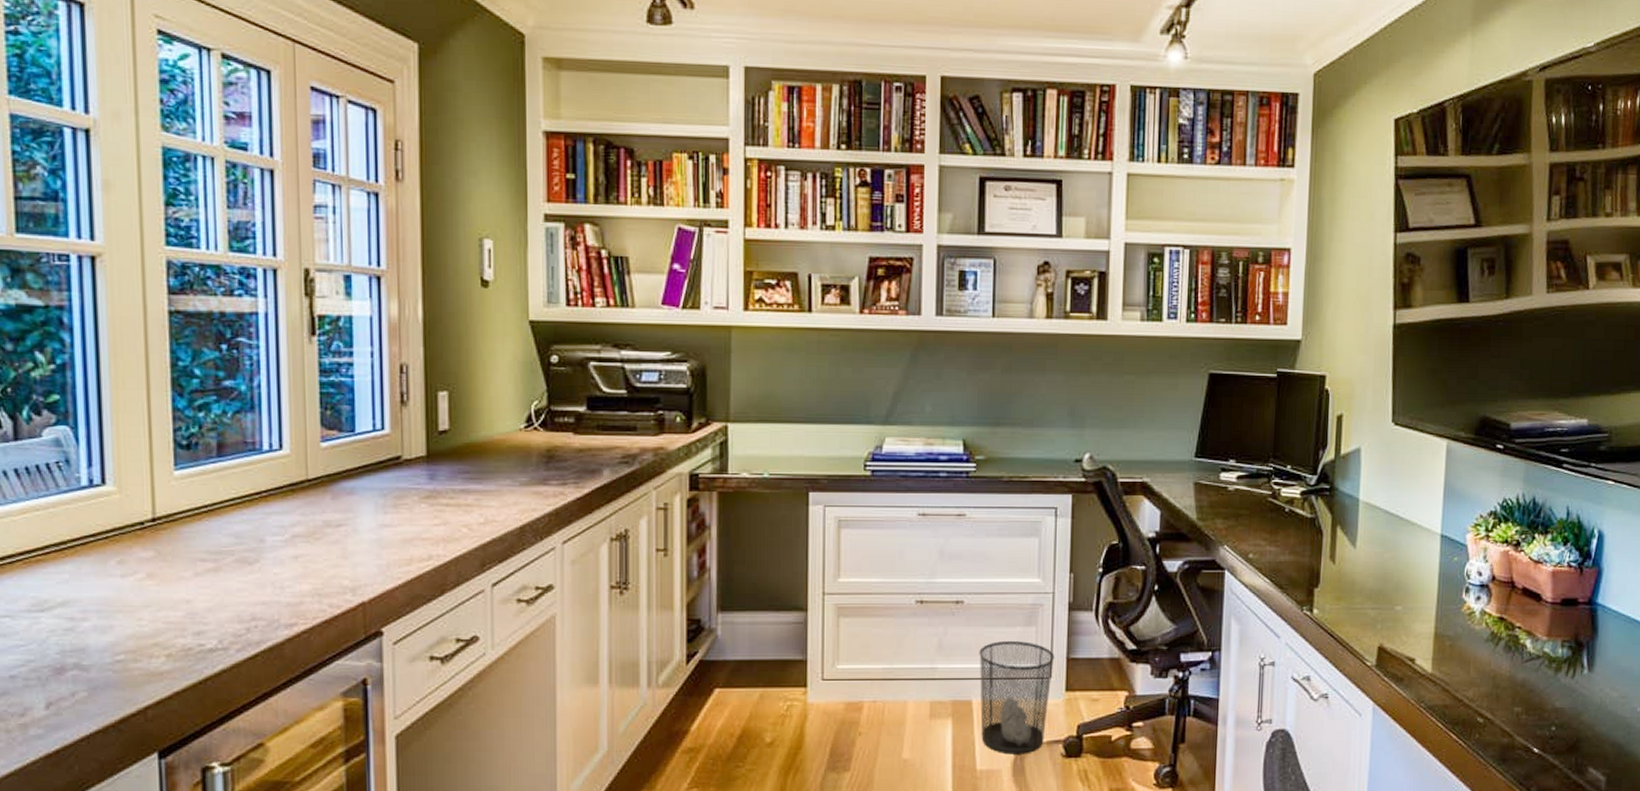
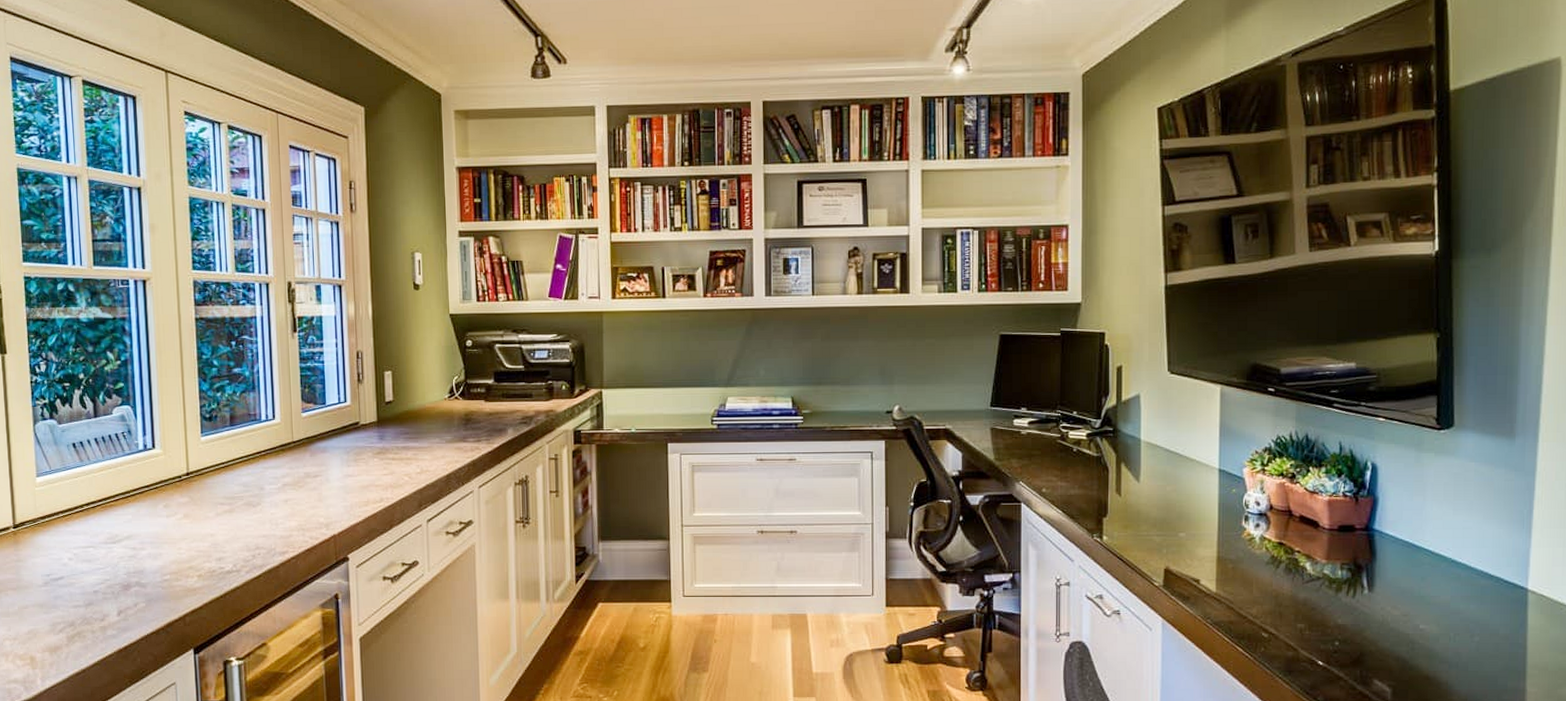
waste bin: present [979,640,1055,755] -> none [811,563,875,660]

